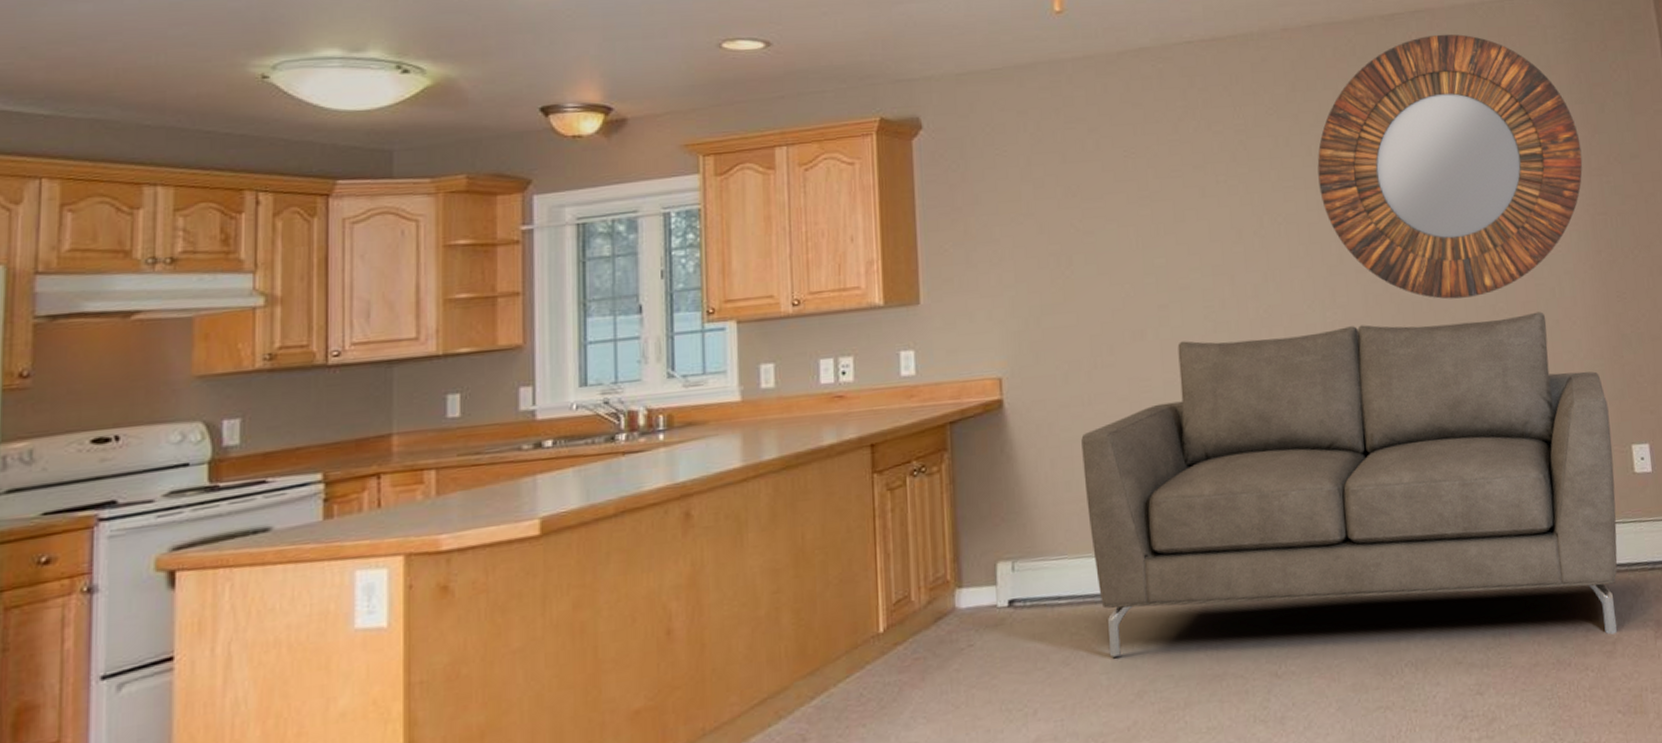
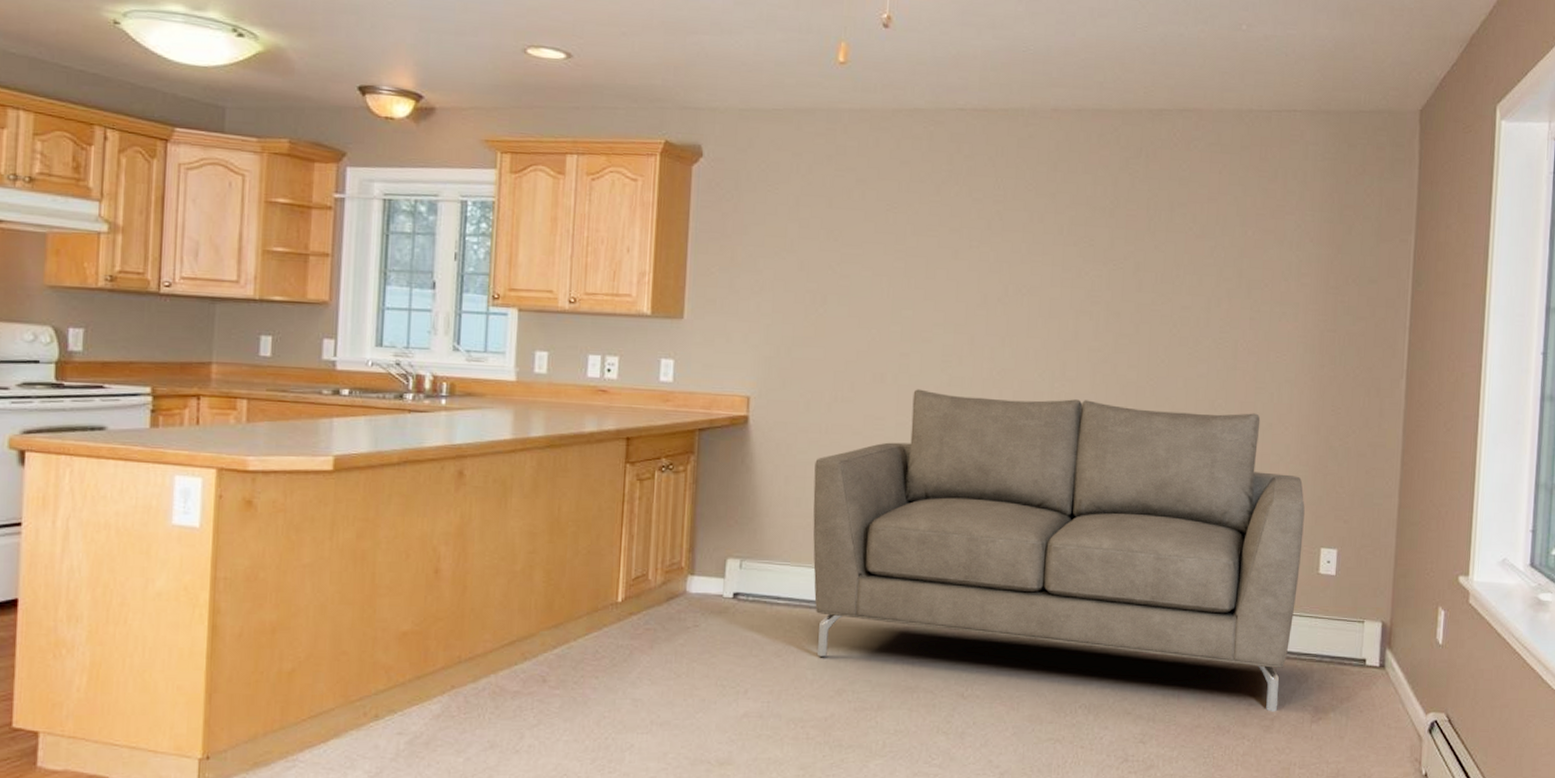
home mirror: present [1317,34,1583,299] -> none [1065,135,1323,390]

